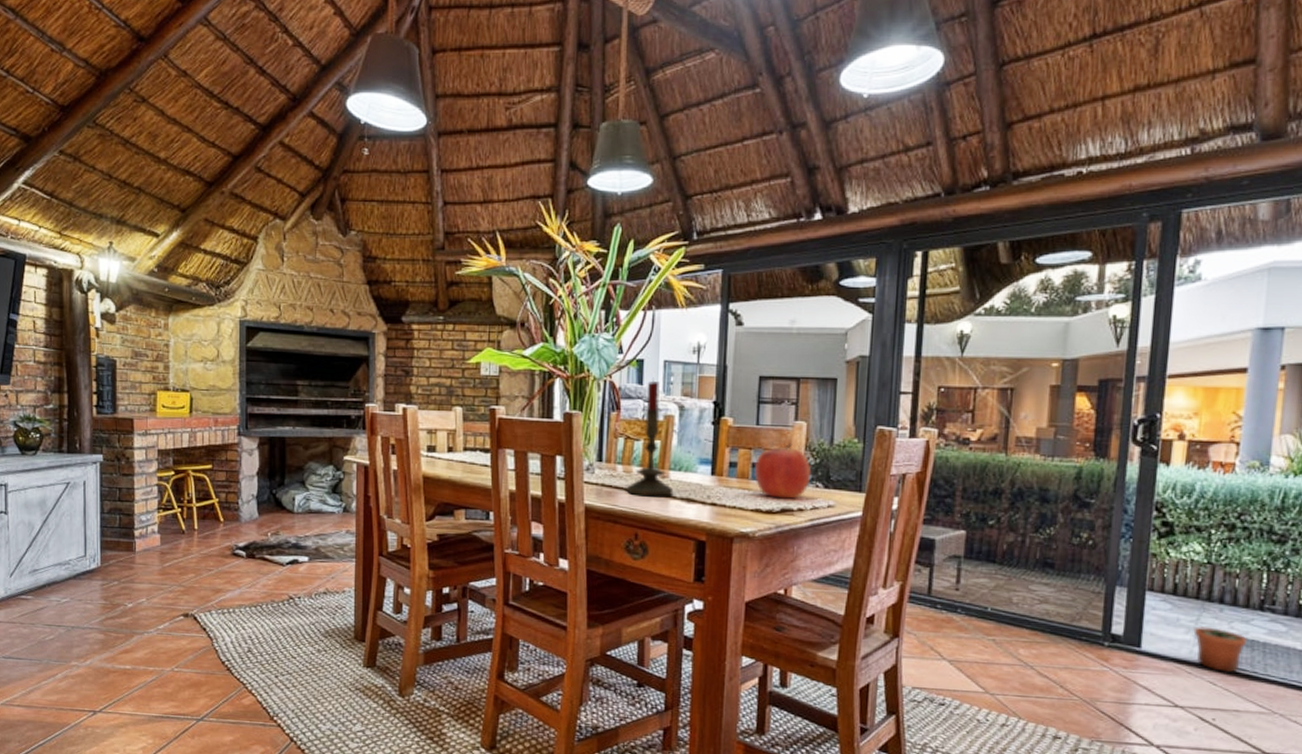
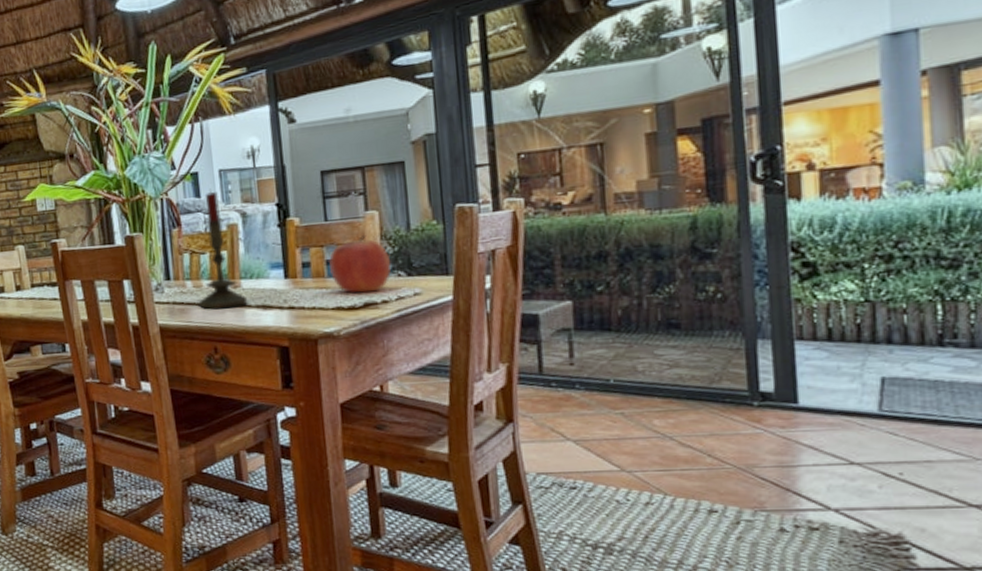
planter: present [1193,626,1247,673] -> none [859,371,929,421]

